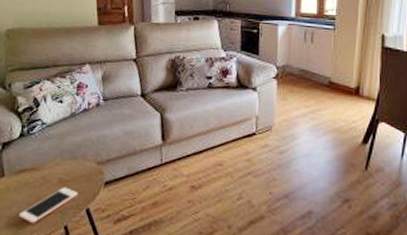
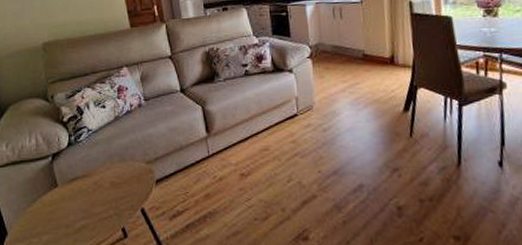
cell phone: present [19,187,78,225] -> none [77,189,131,230]

